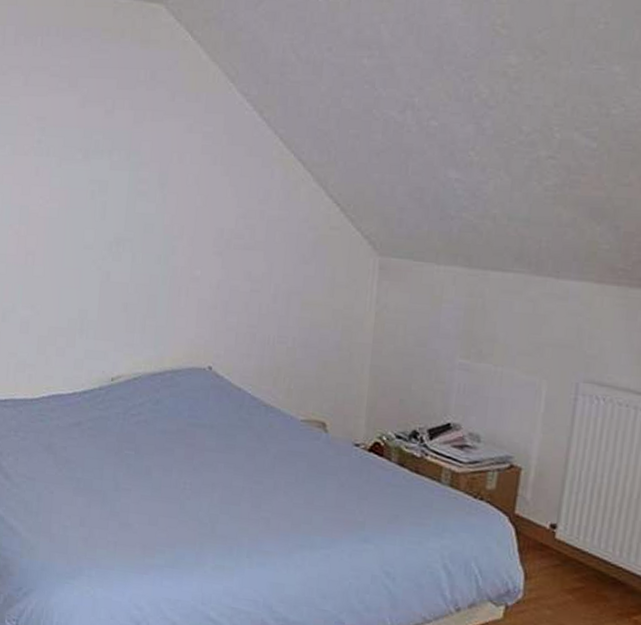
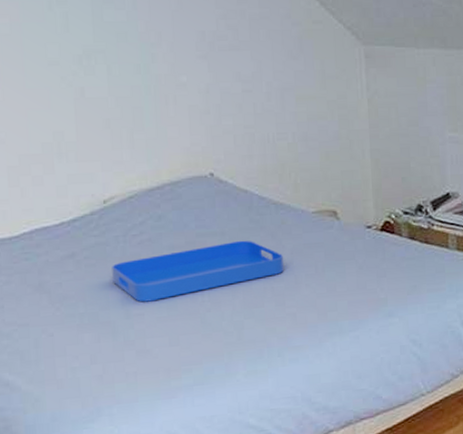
serving tray: none [109,436,266,480] -> present [112,240,284,302]

